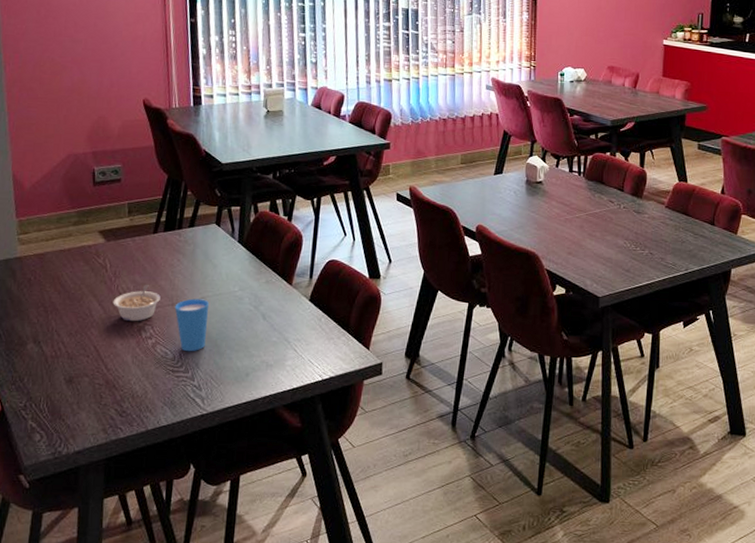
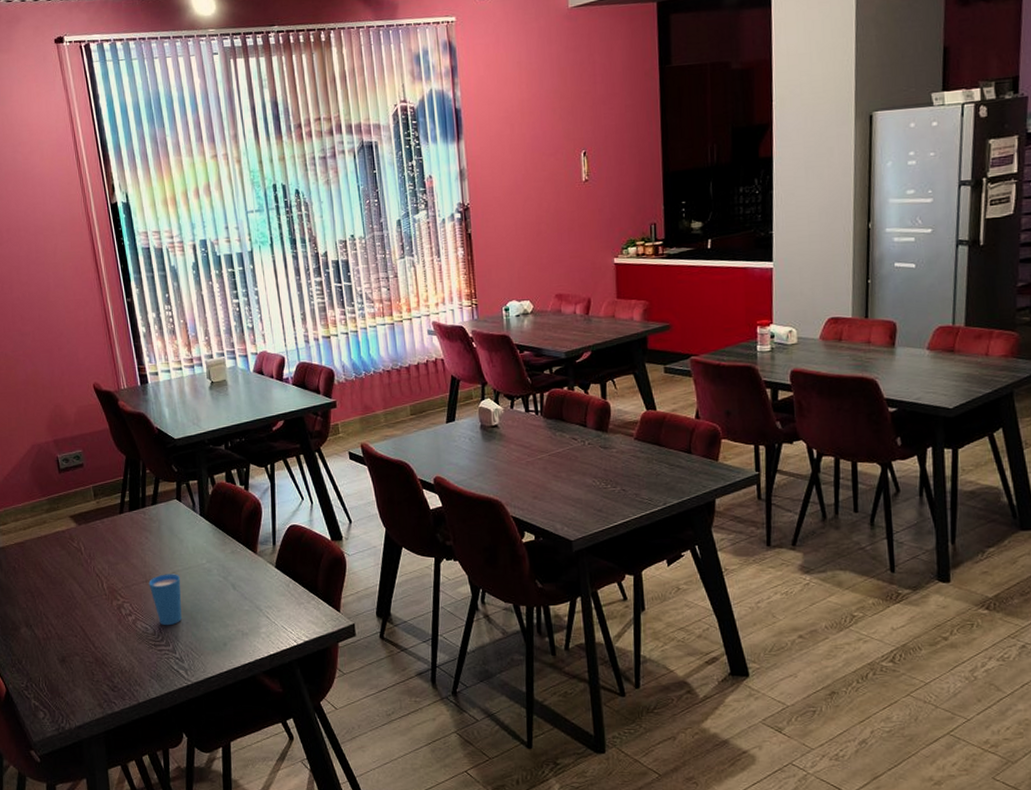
legume: present [113,284,161,322] -> none [91,563,134,601]

